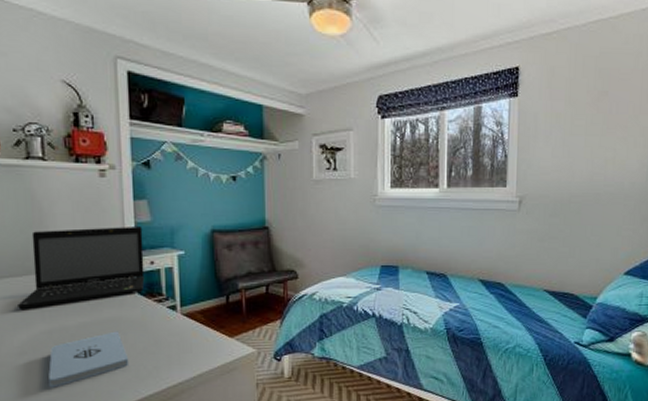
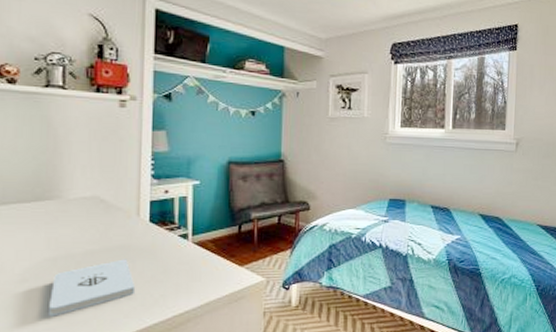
laptop: present [18,227,145,311] -> none [23,155,159,237]

